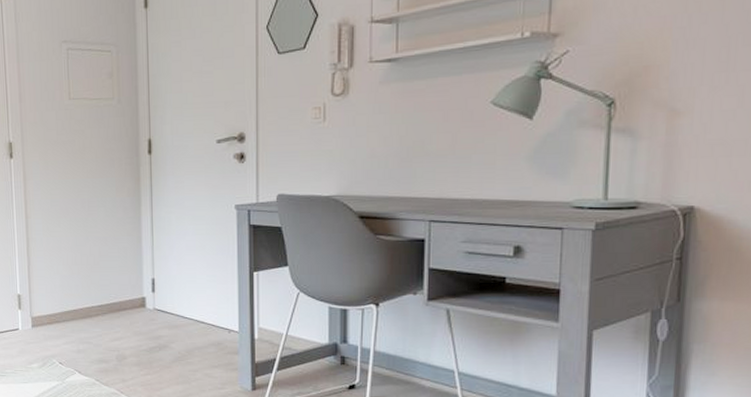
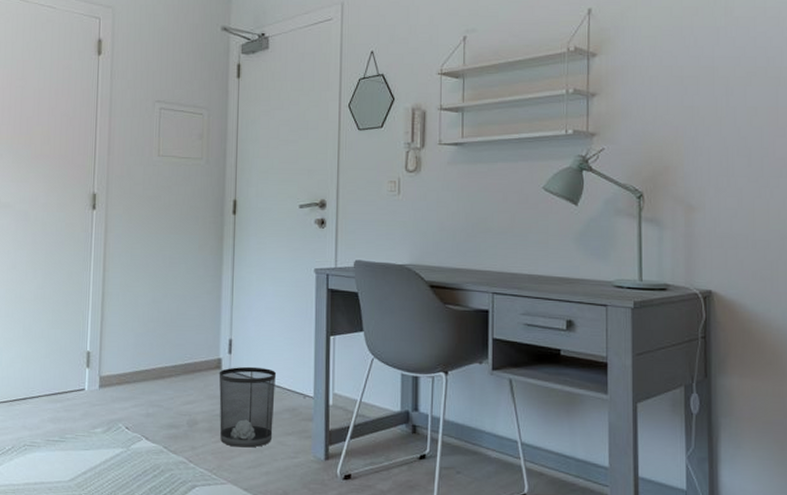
waste bin: none [143,304,201,380] -> present [219,366,277,448]

